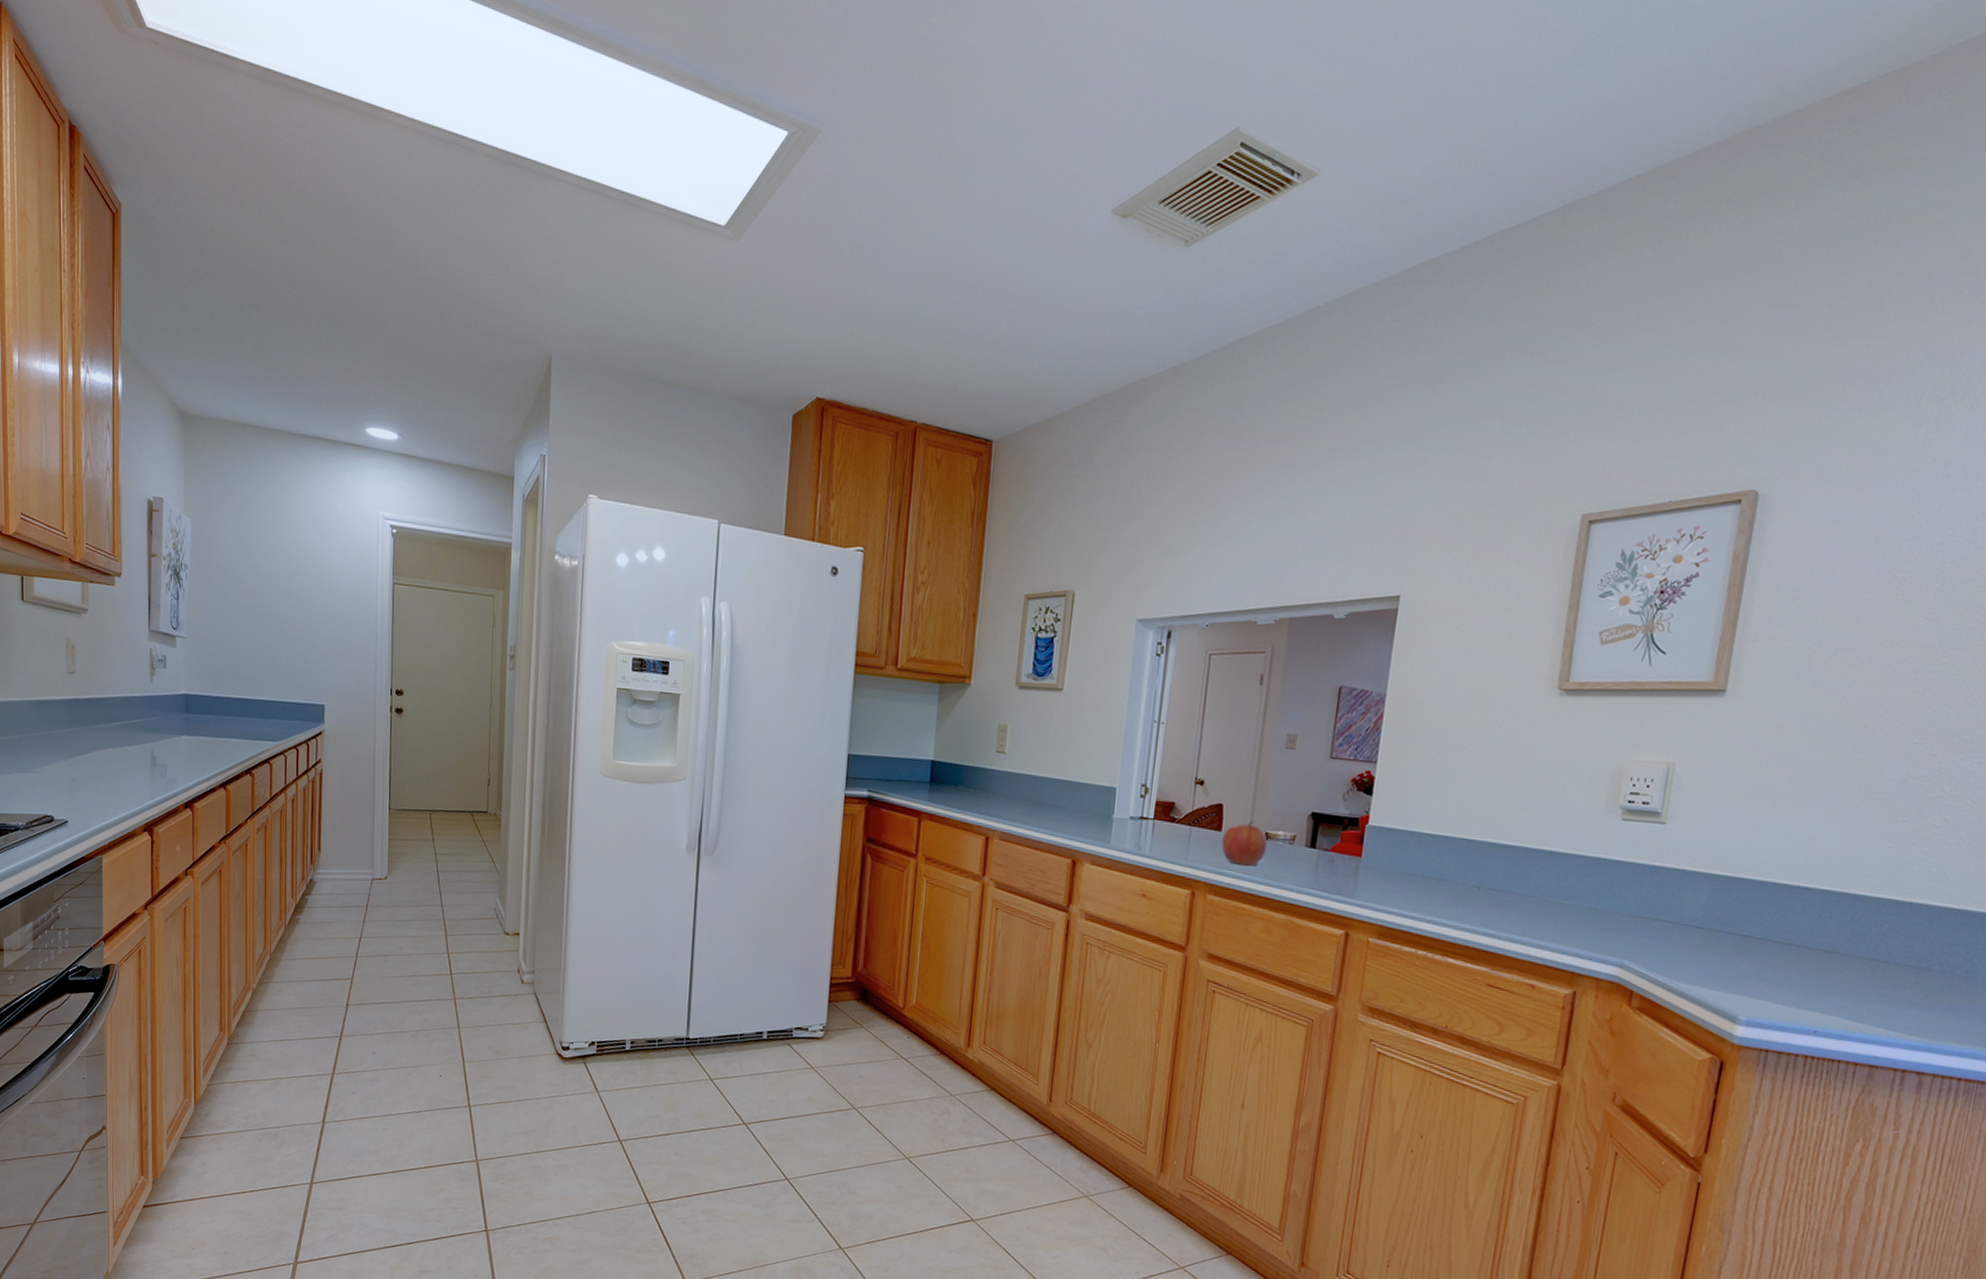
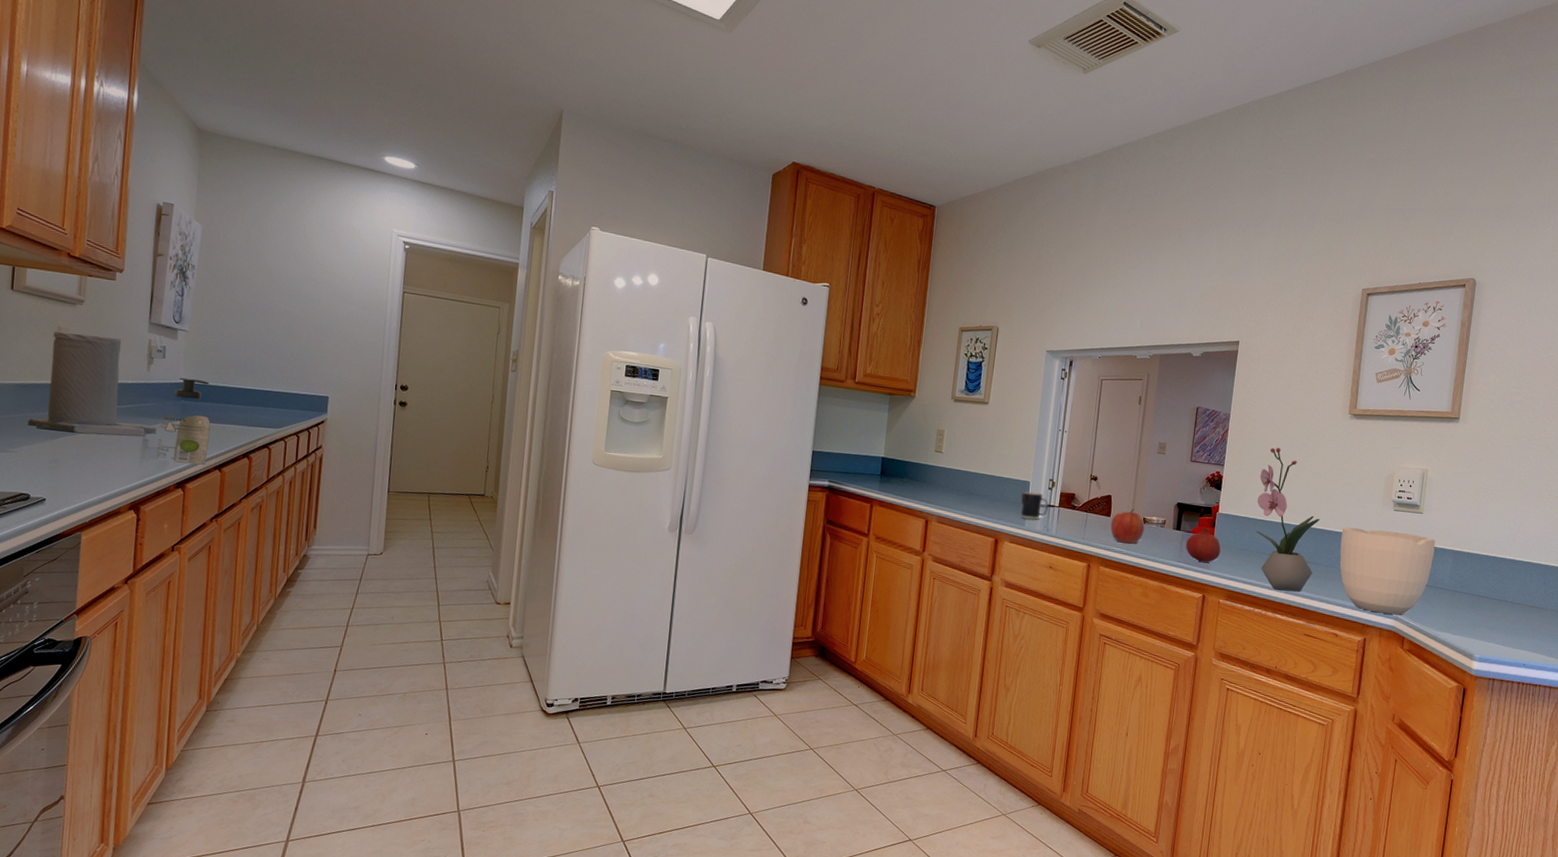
paper towel: none [46,643,163,754] -> present [27,331,157,437]
soap dispenser: none [165,688,213,783] -> present [157,377,211,465]
mug: none [1104,800,1141,836] -> present [1020,491,1049,520]
fruit: none [1323,843,1372,890] -> present [1186,527,1221,562]
flower arrangement: none [1421,736,1512,928] -> present [1257,447,1320,591]
bowl: none [1540,842,1684,961] -> present [1339,527,1436,615]

